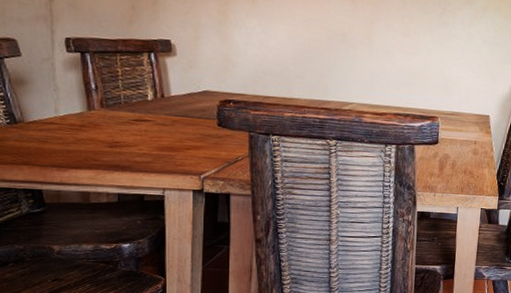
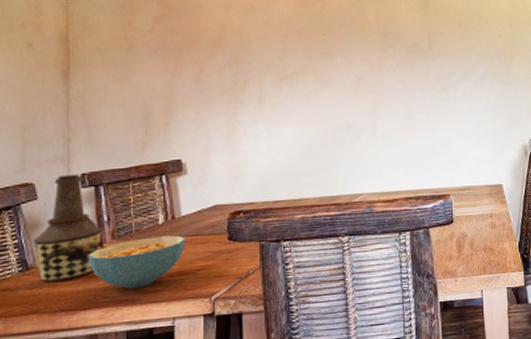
bottle: none [19,35,93,139] -> present [33,174,104,282]
cereal bowl: none [77,111,175,157] -> present [88,235,185,289]

